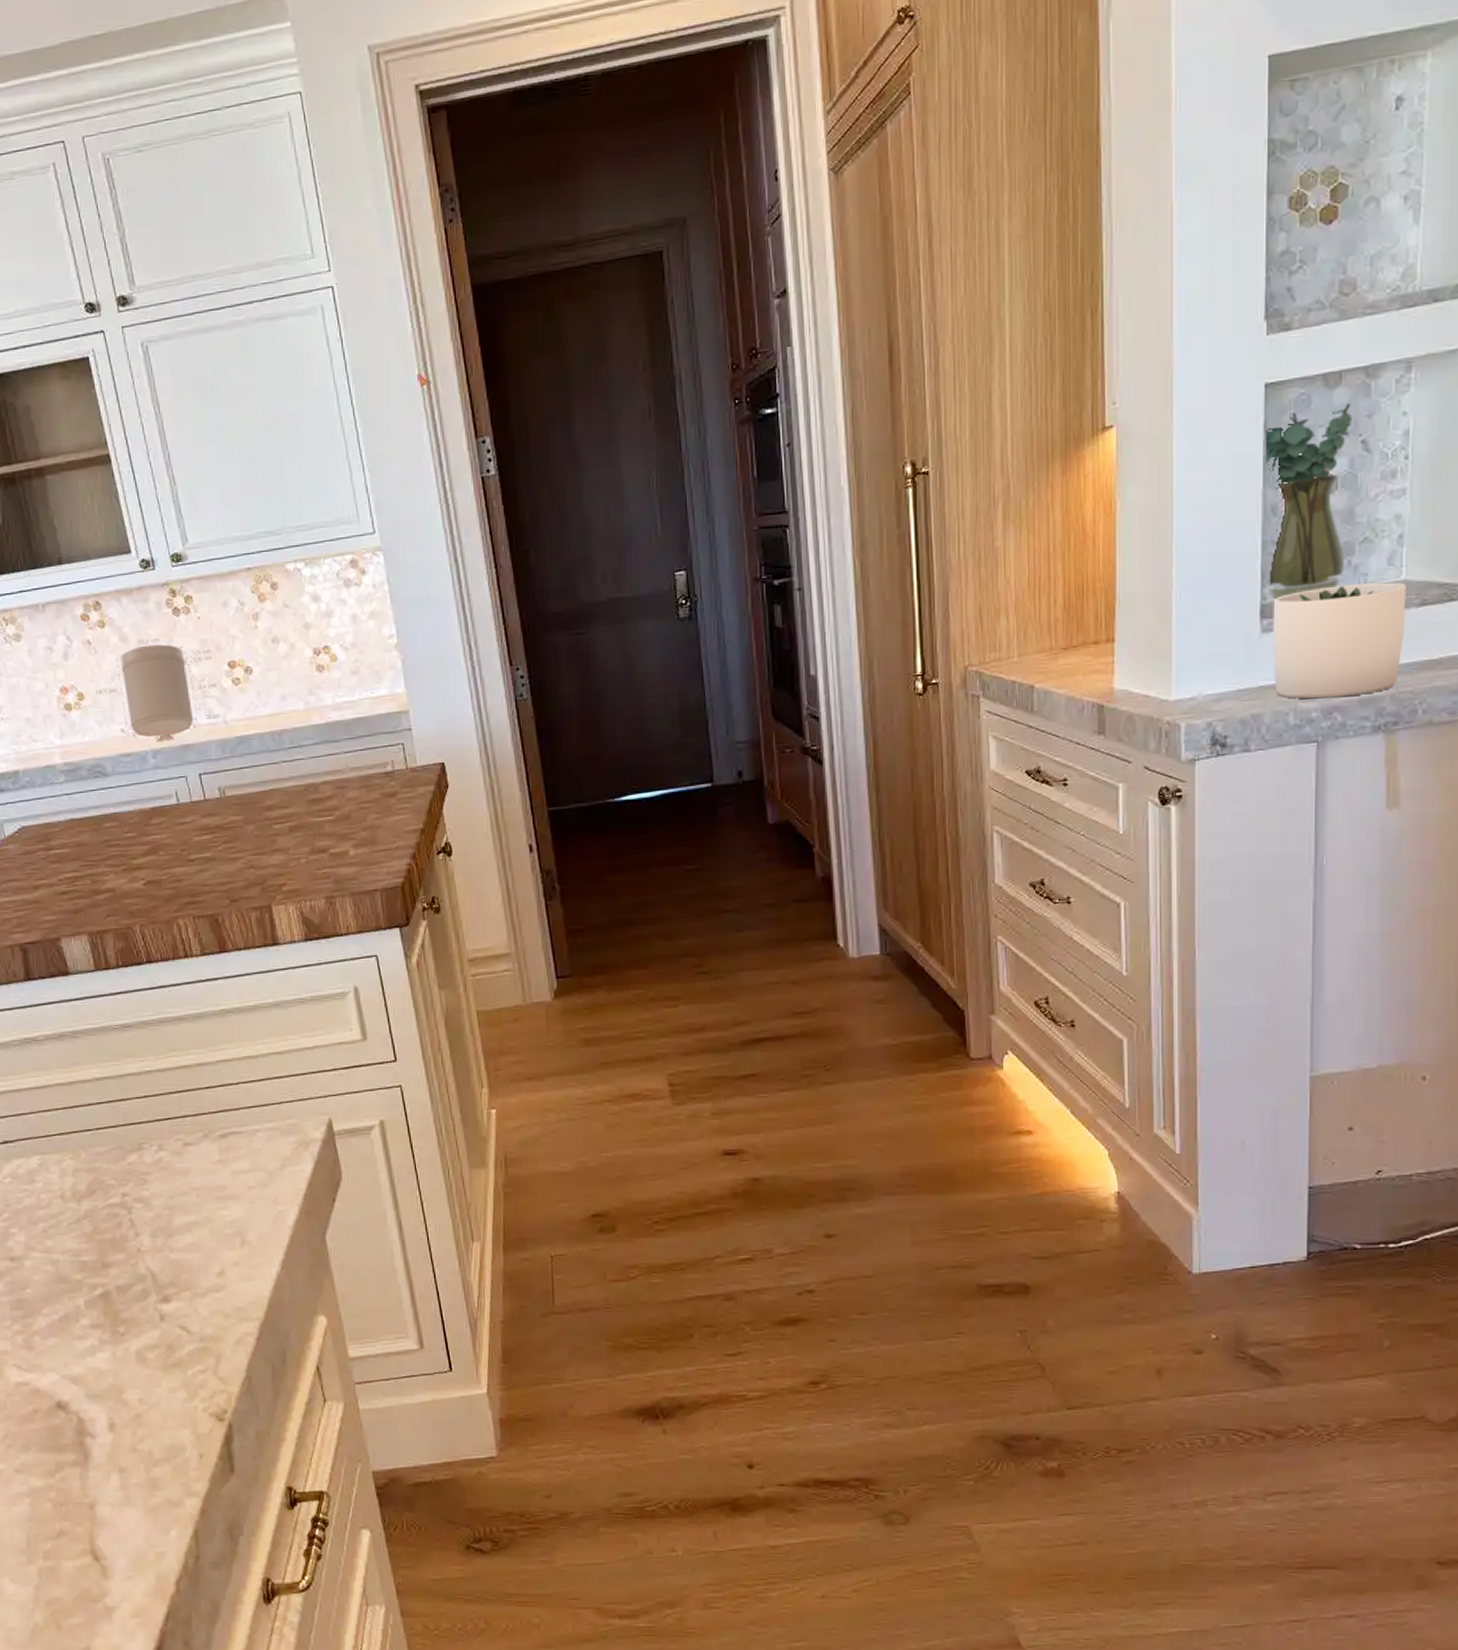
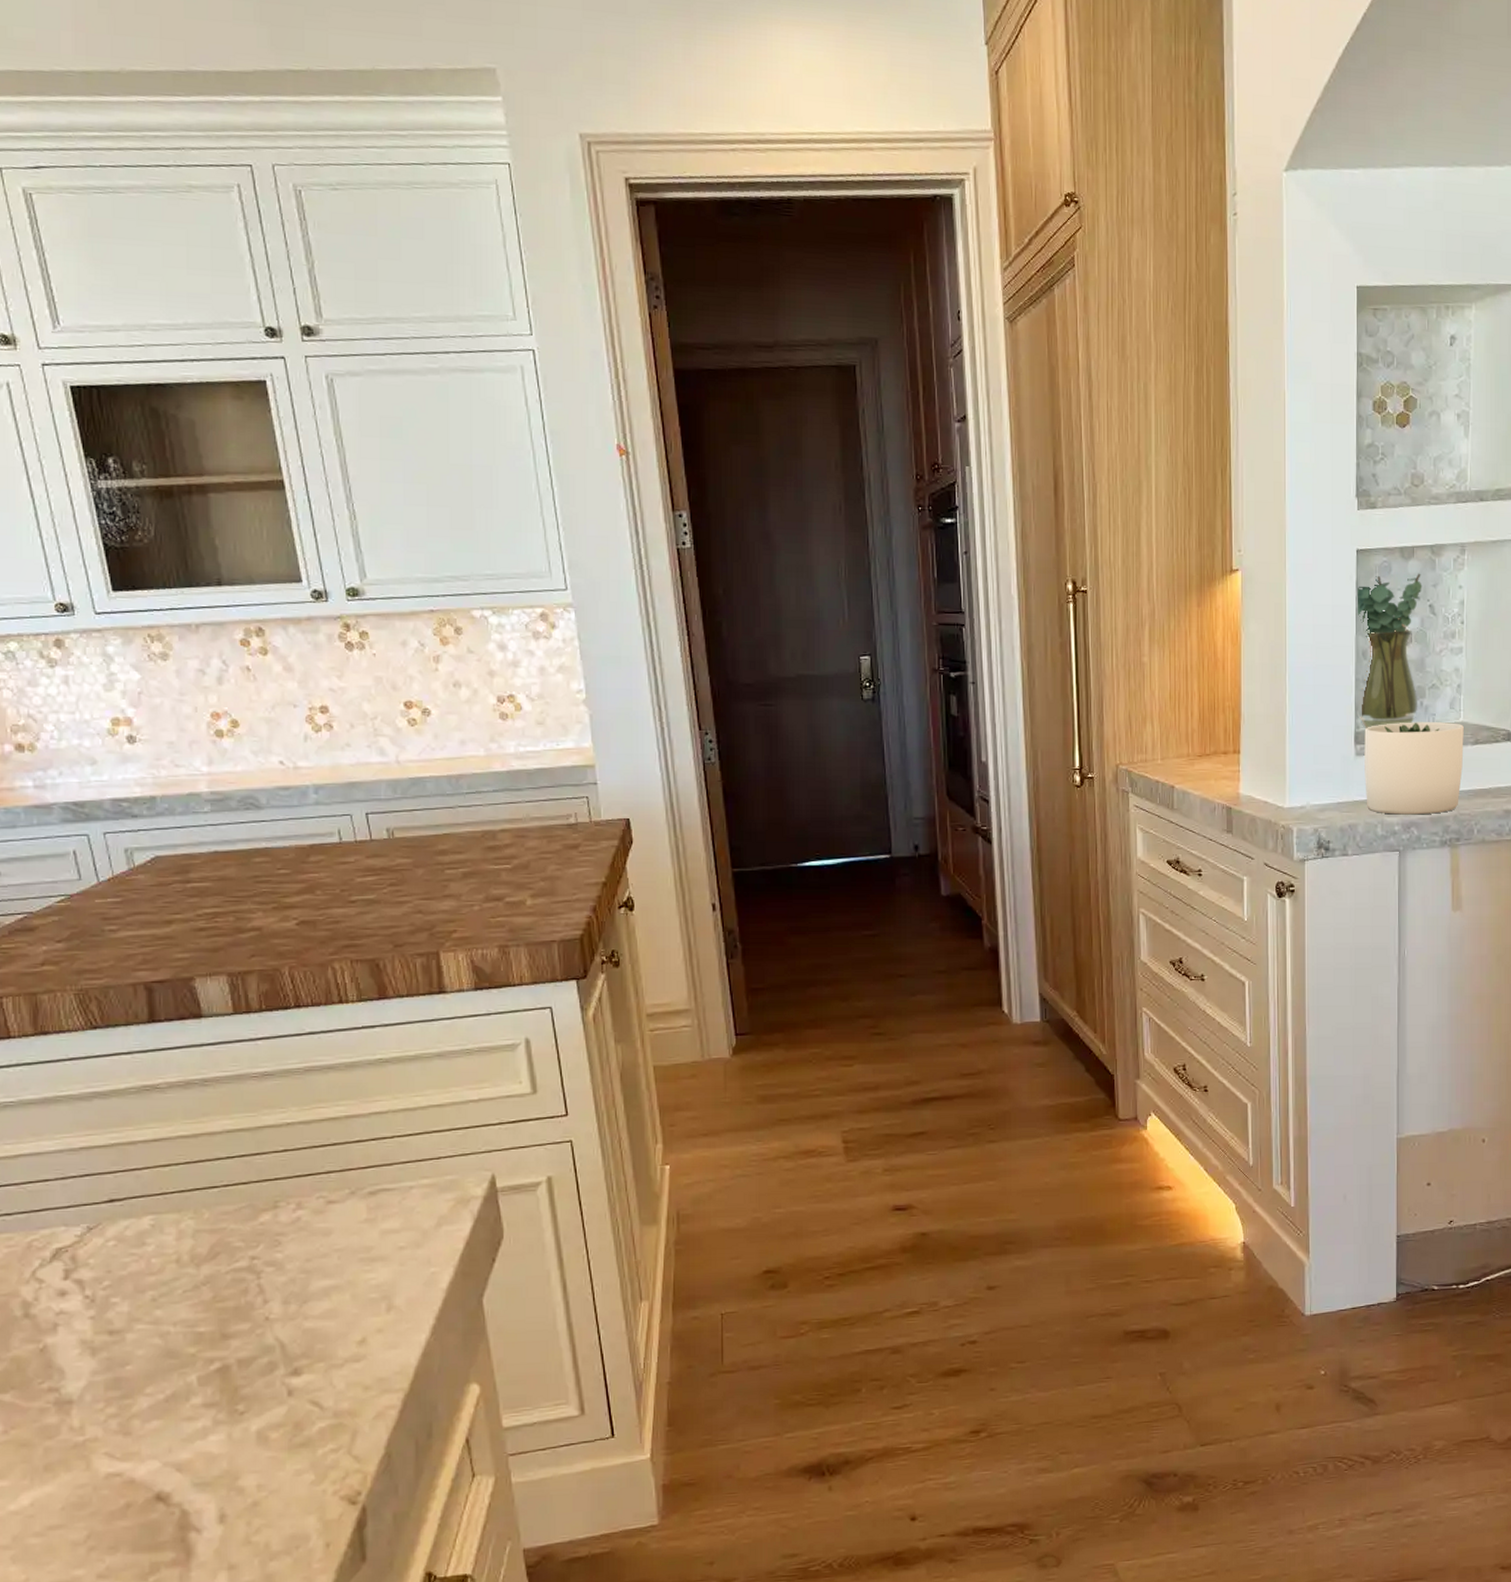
canister: present [96,638,220,743] -> none [253,670,393,778]

